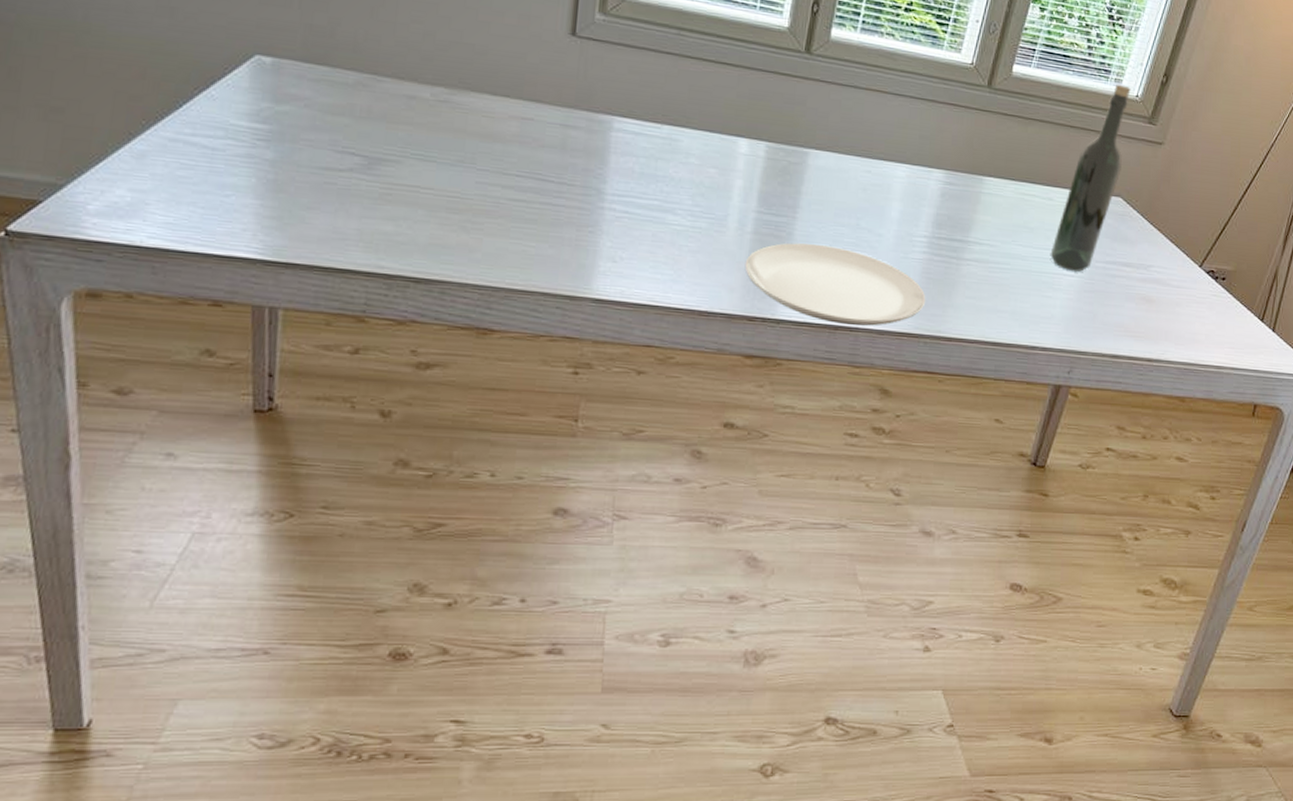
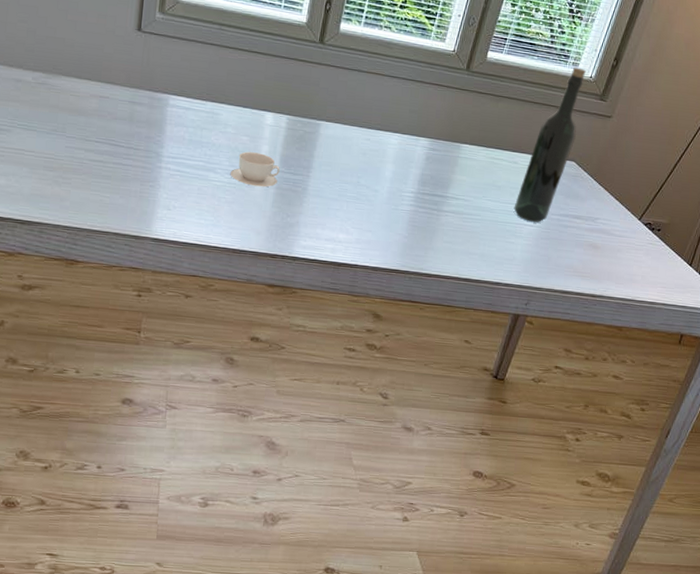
teacup: none [694,187,758,232] -> present [230,151,280,187]
plate: present [744,243,926,326] -> none [269,196,412,264]

